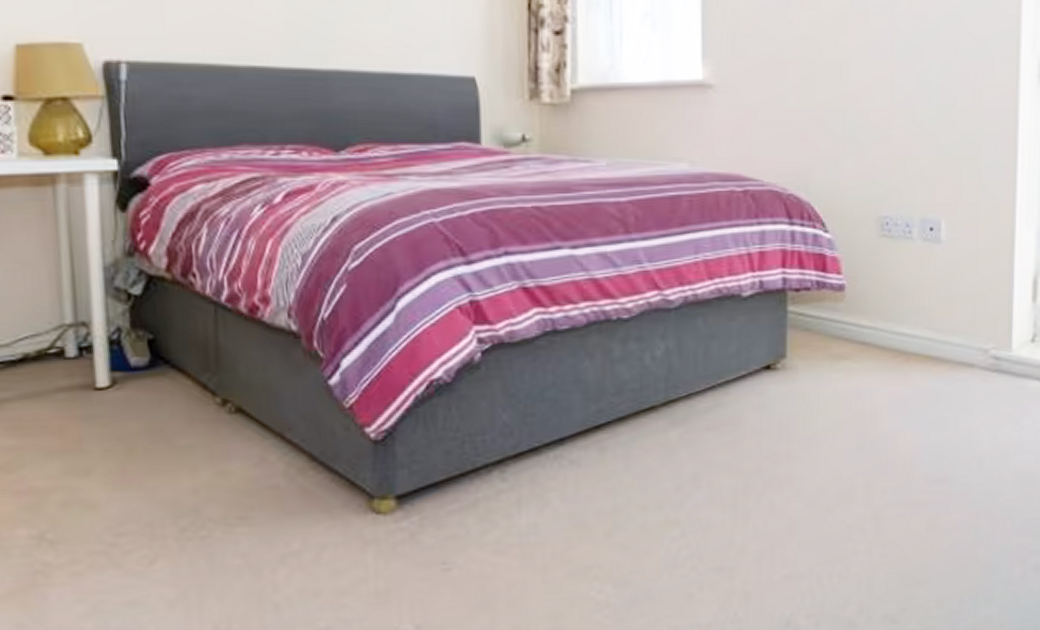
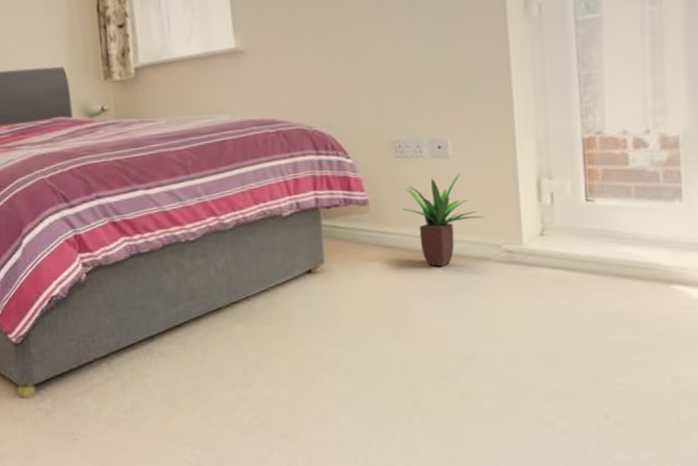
potted plant: none [882,262,974,371] -> present [401,173,484,267]

